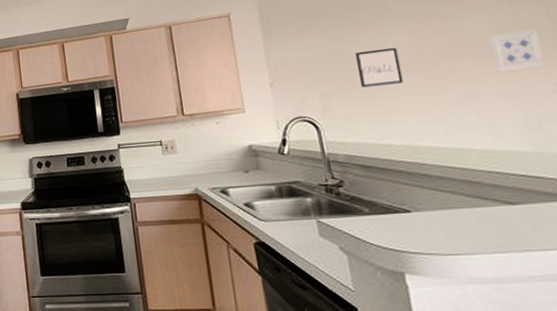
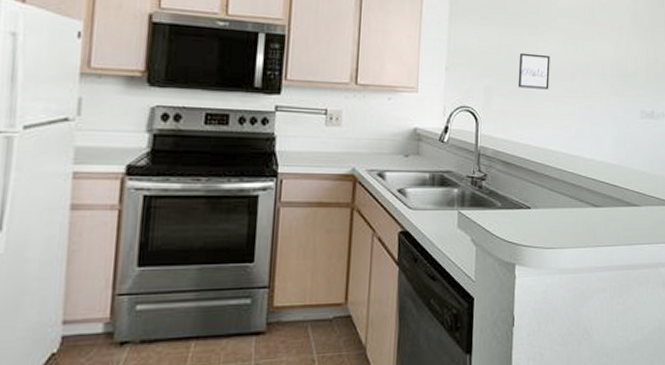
wall art: present [489,29,545,72] -> none [609,62,638,96]

